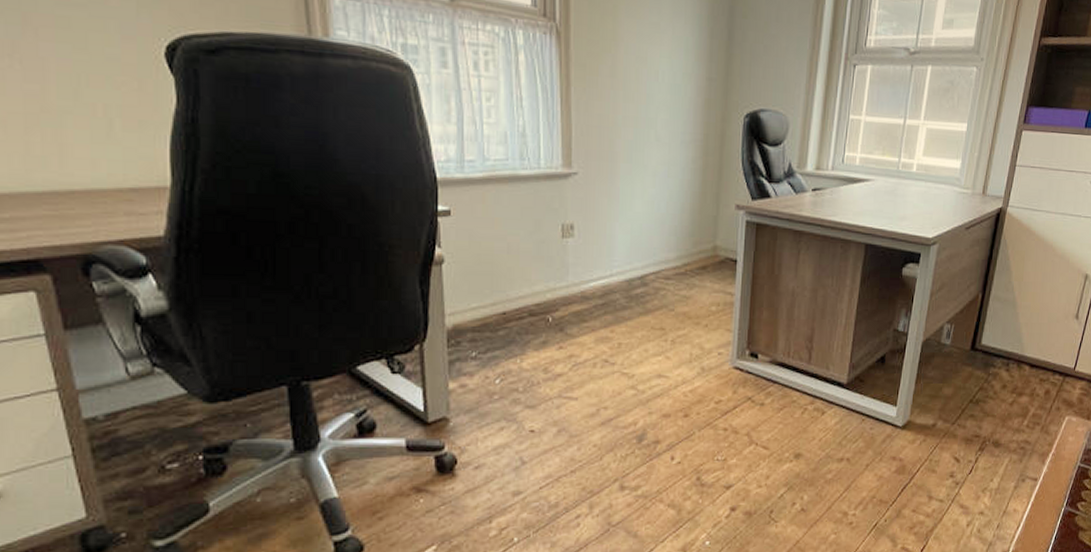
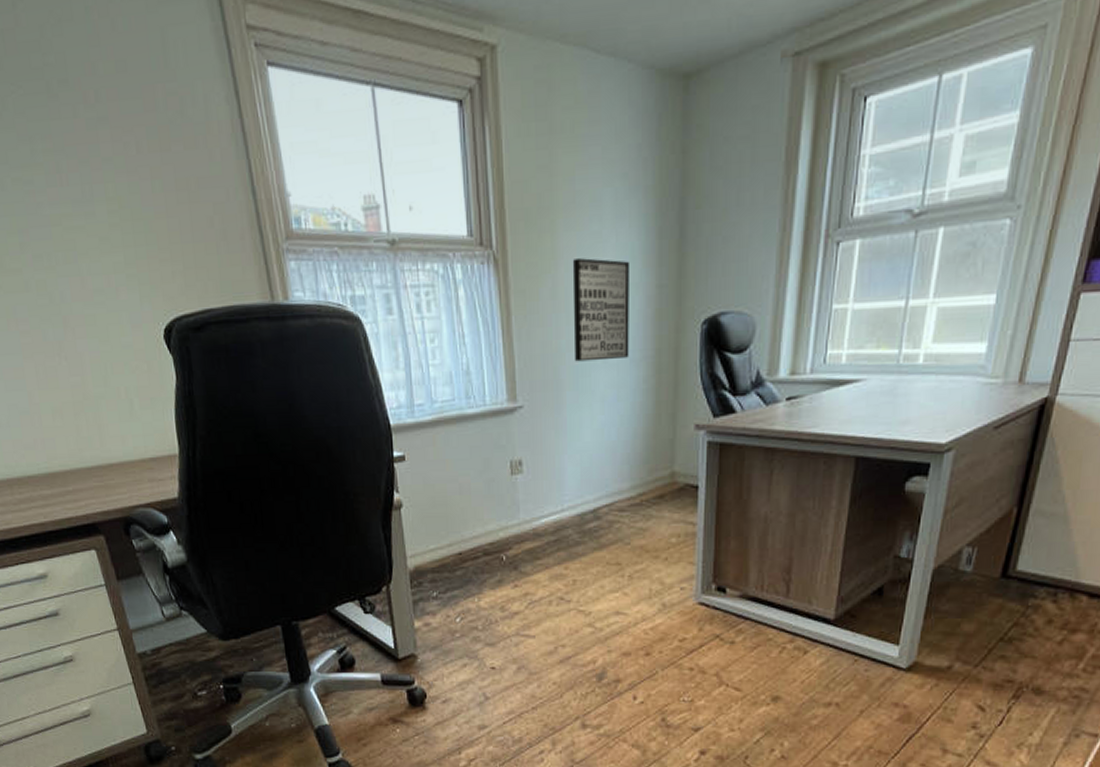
wall art: none [630,43,683,139] -> present [572,258,629,362]

